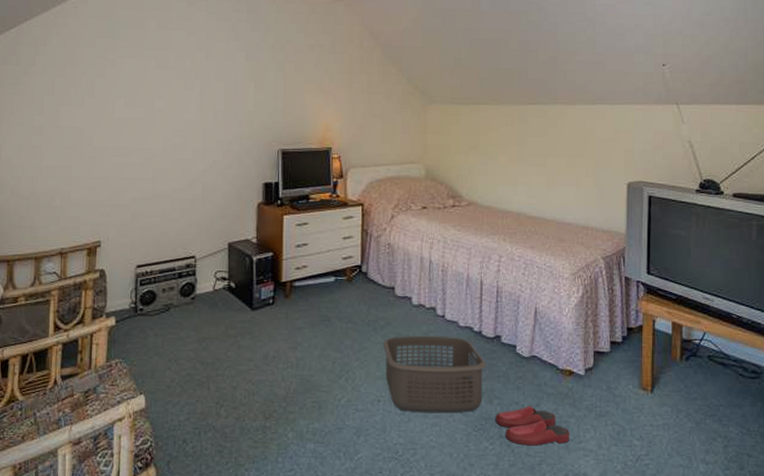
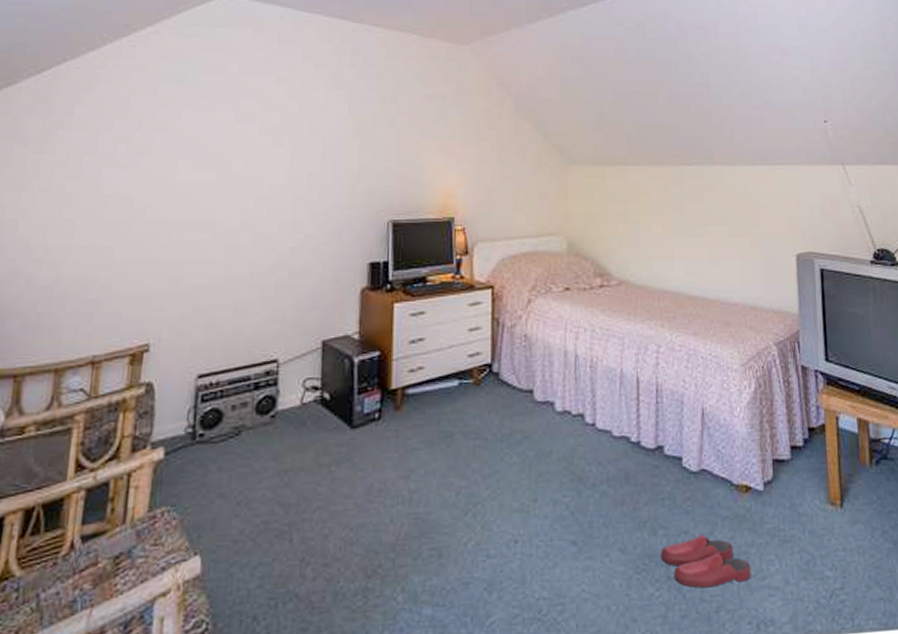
clothes hamper: present [382,335,487,413] -> none [519,450,648,554]

